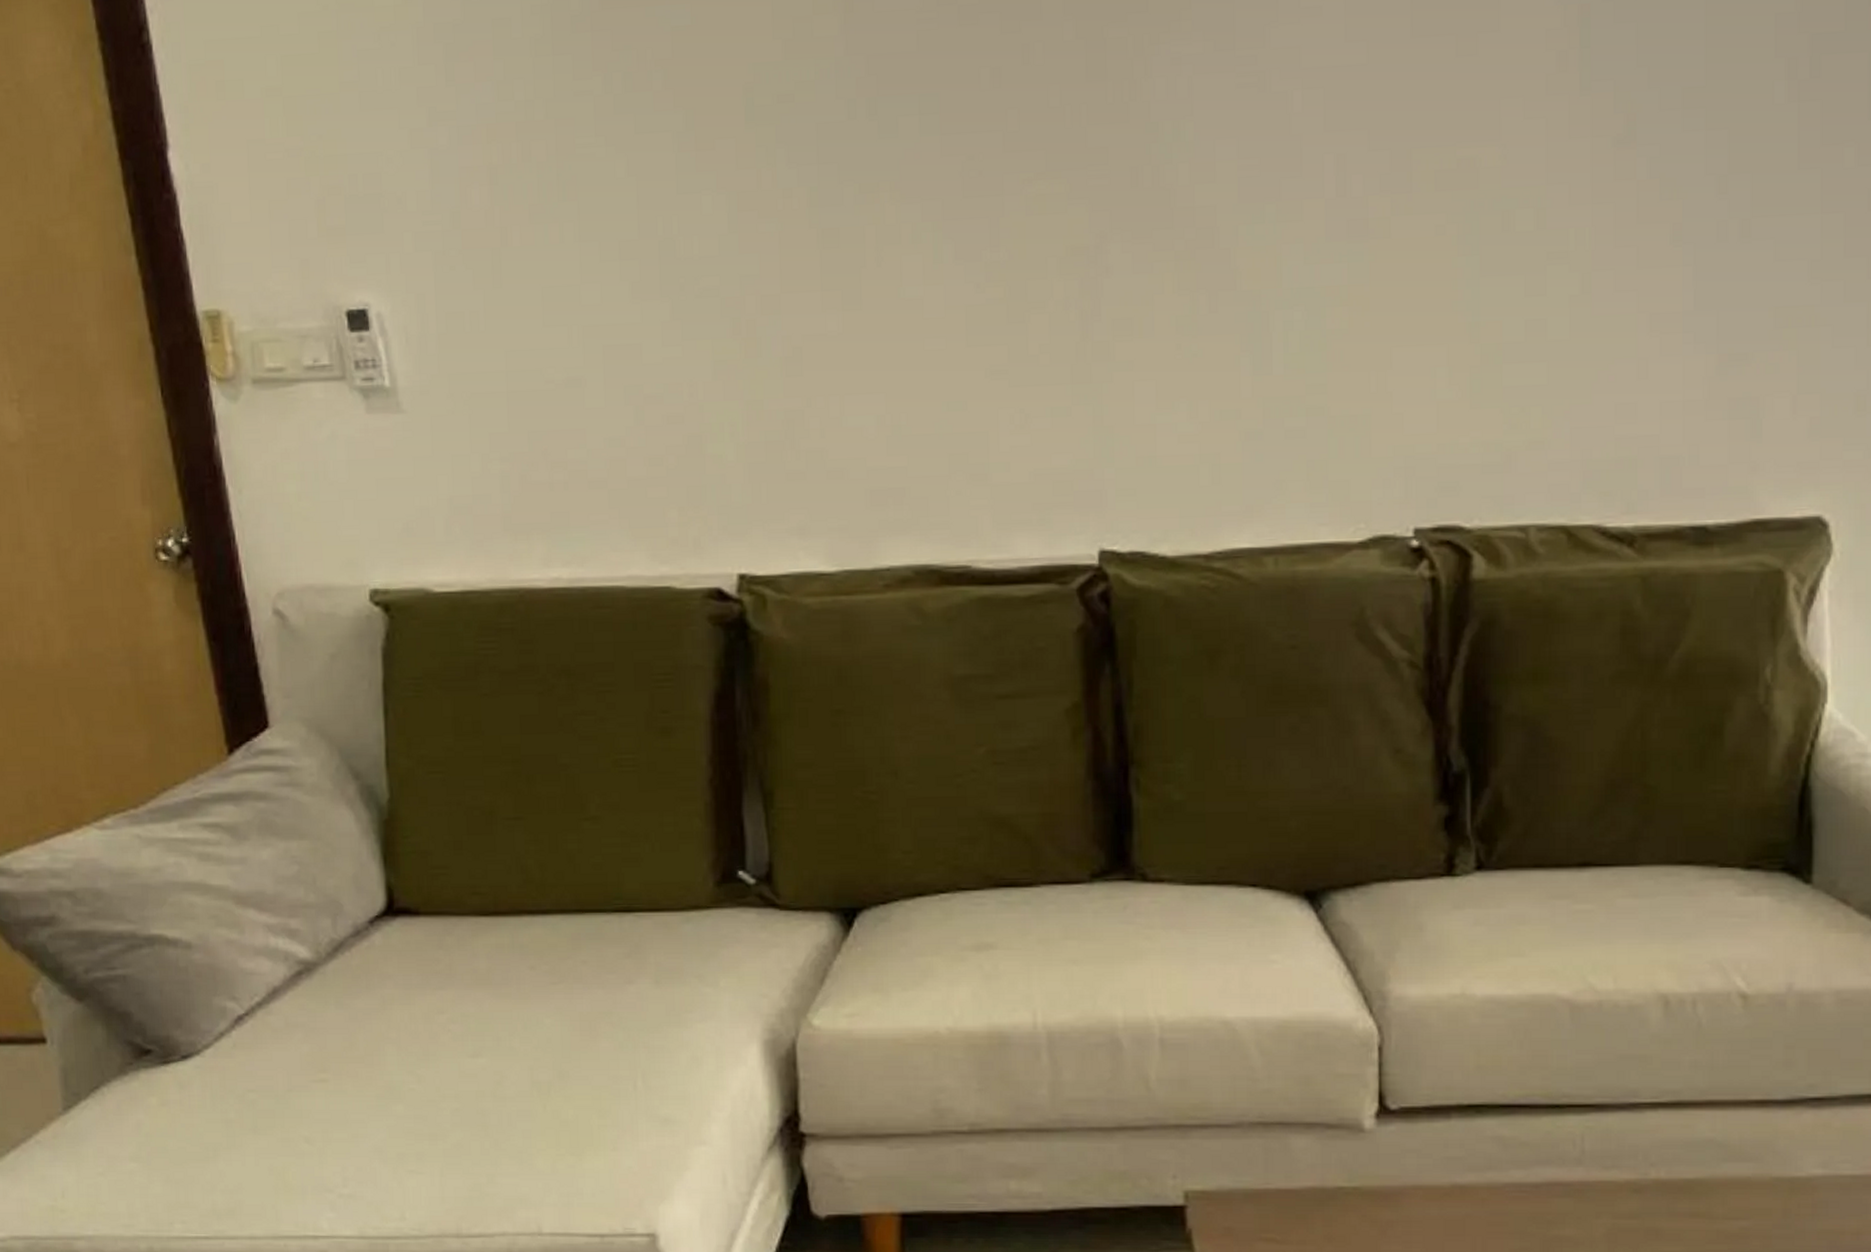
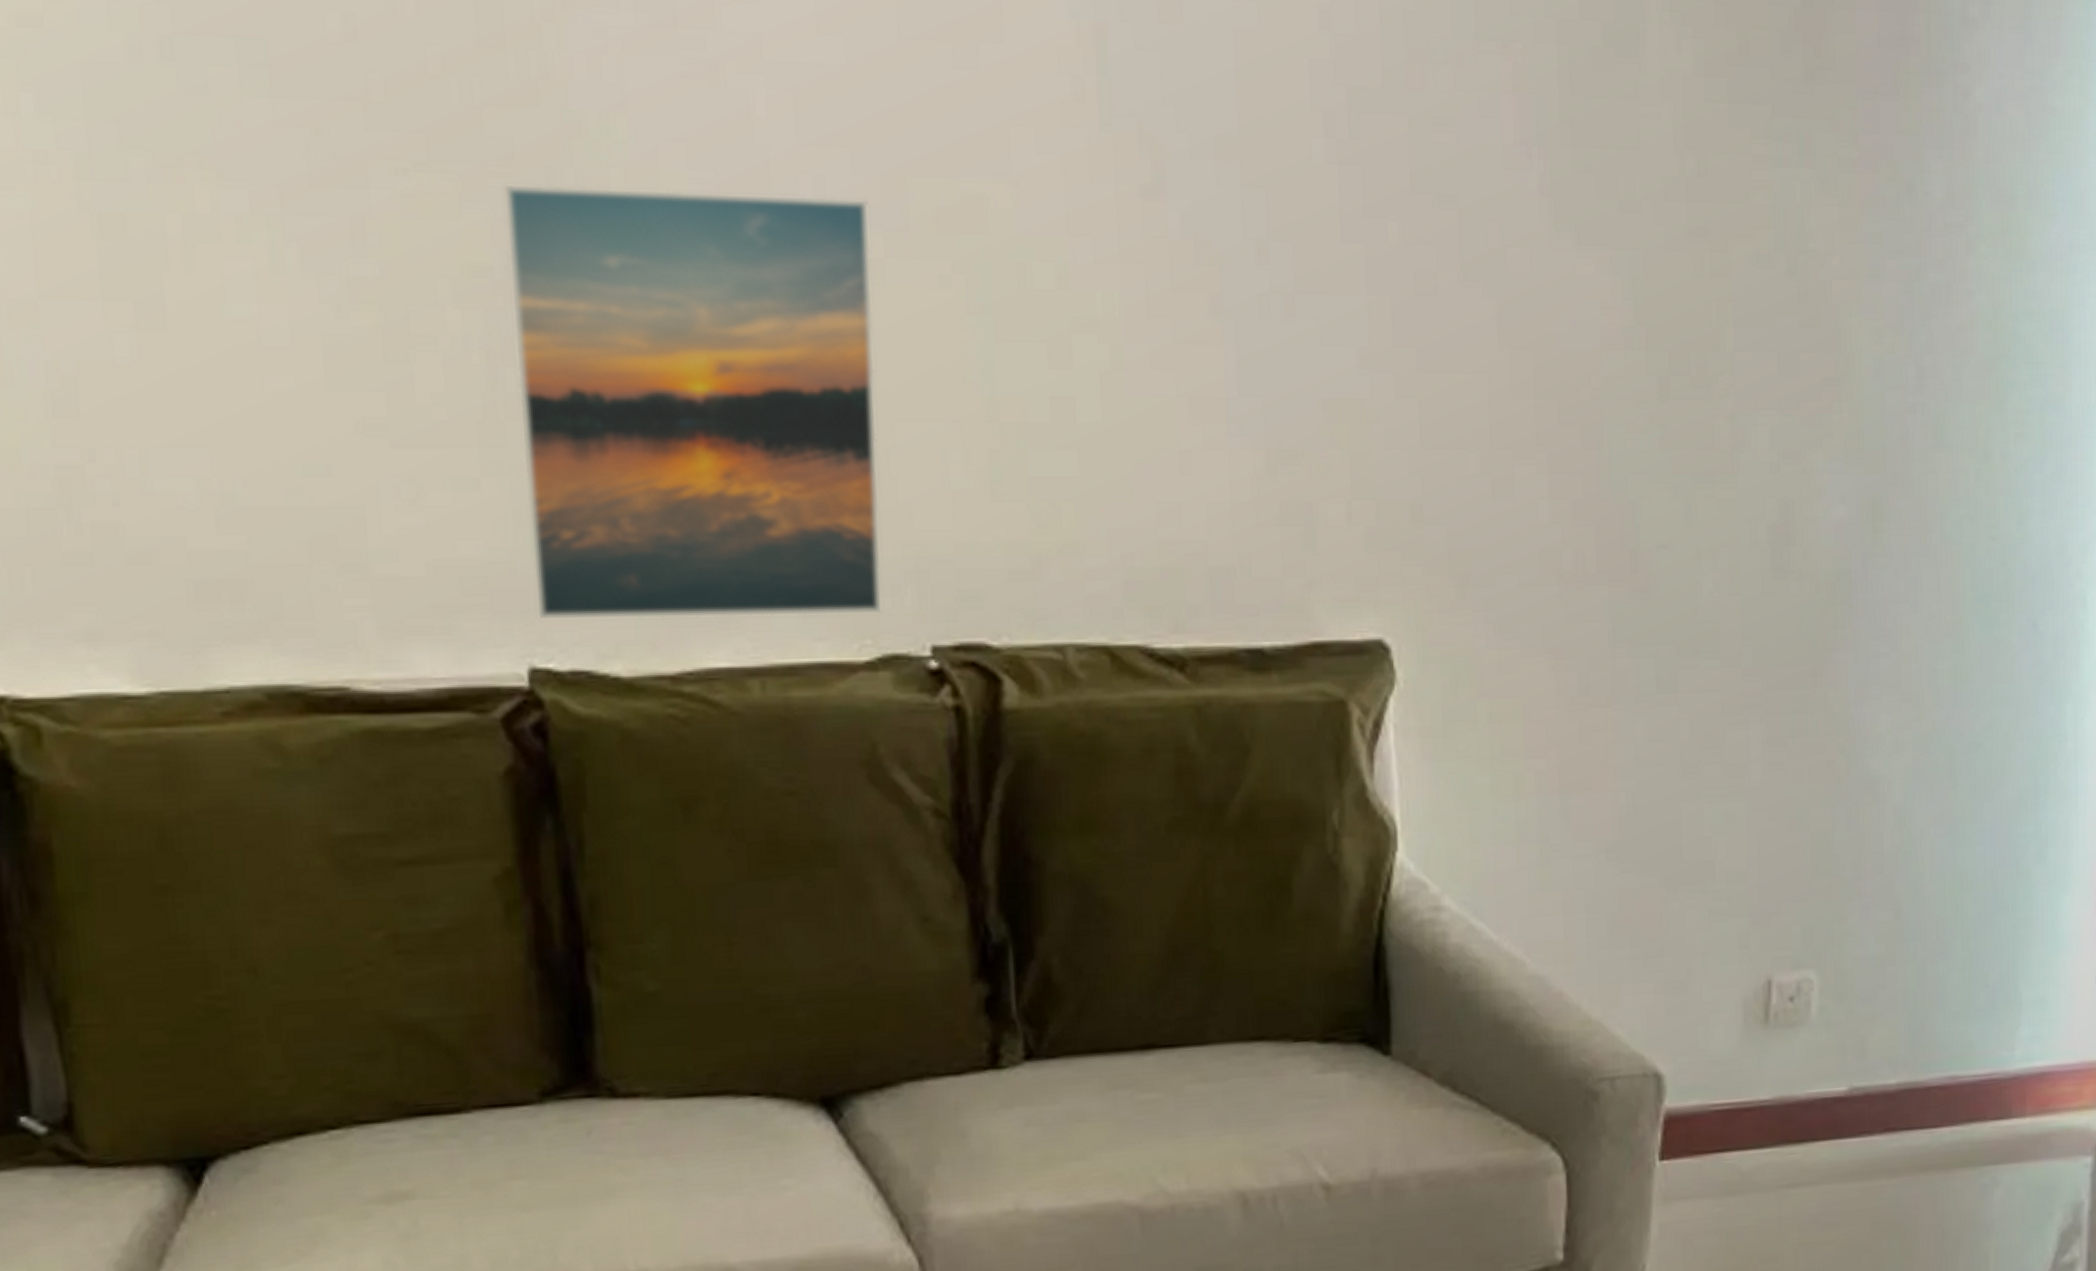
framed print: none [1099,169,1381,512] -> present [503,185,883,618]

